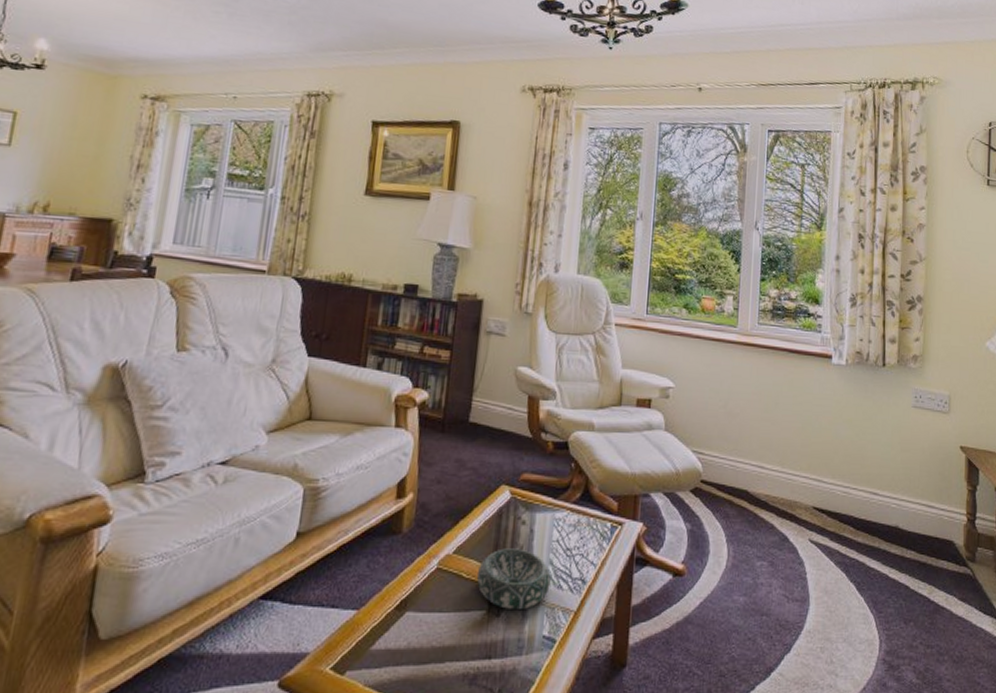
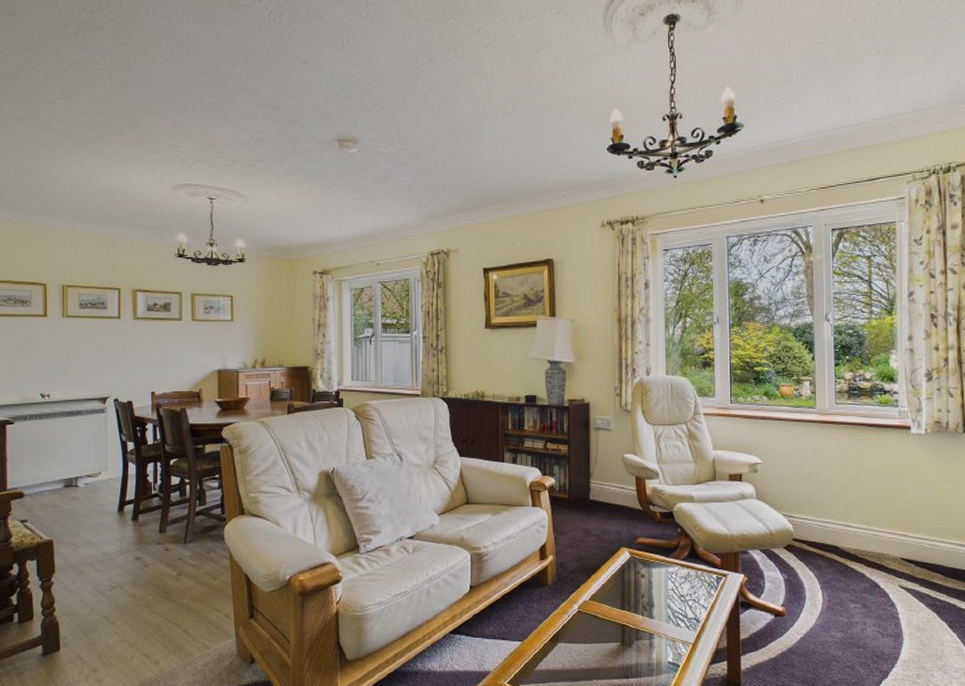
decorative bowl: present [476,548,551,609] -> none [609,596,670,641]

